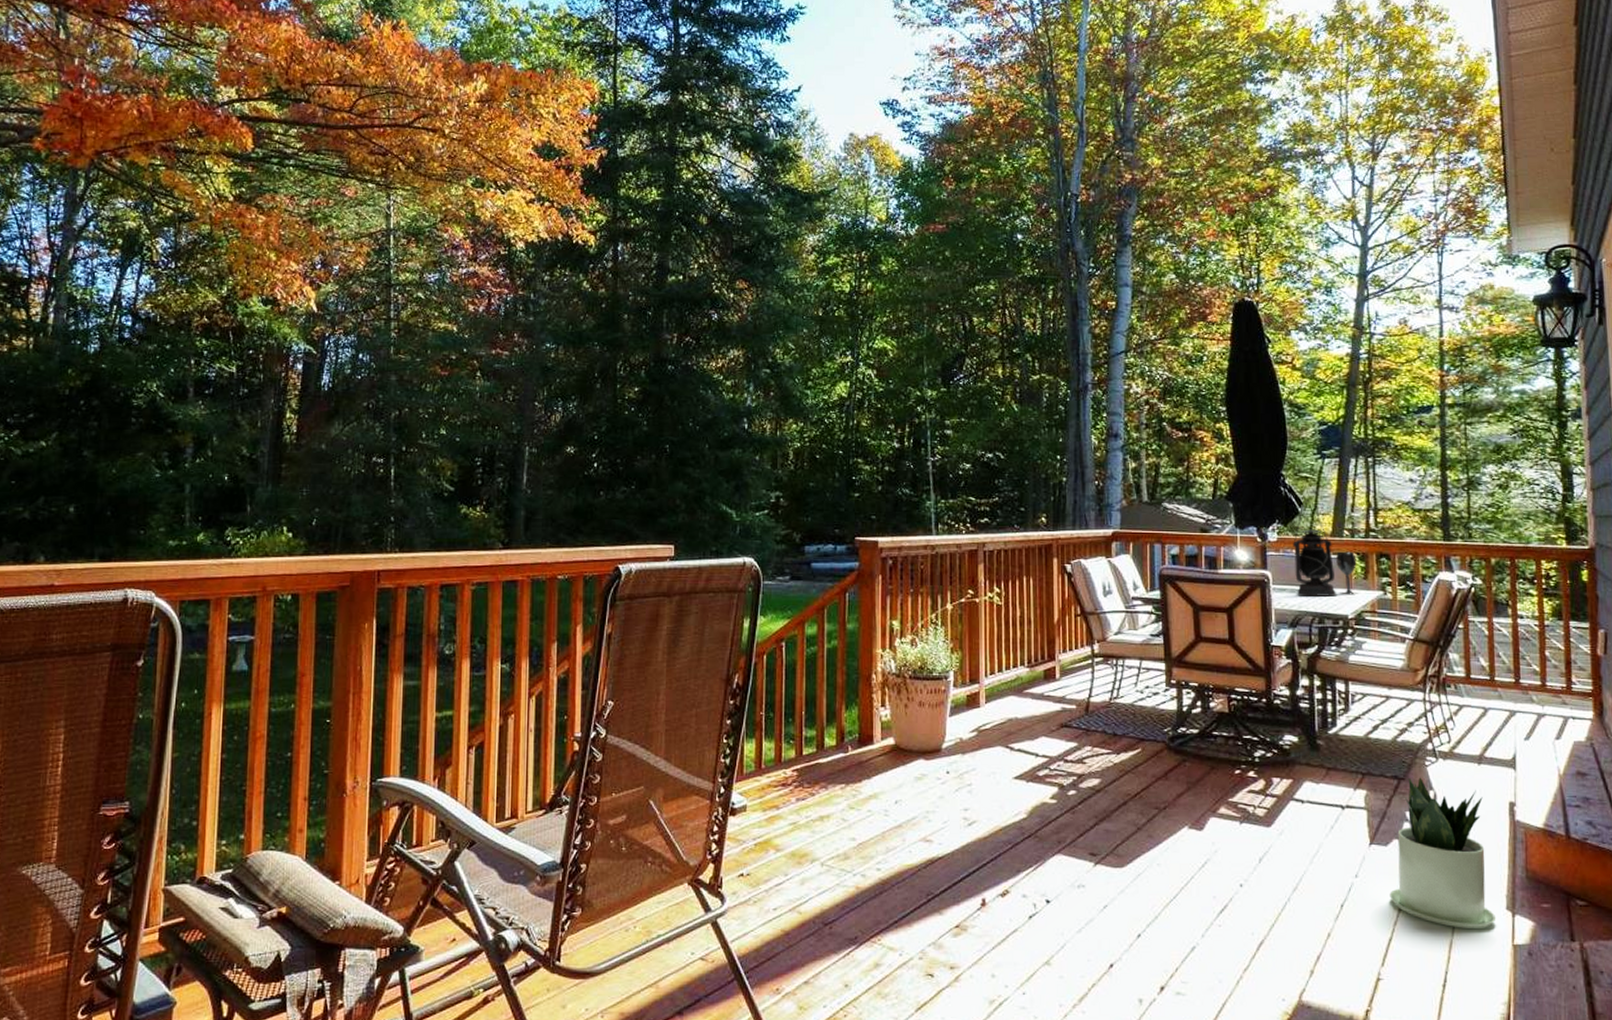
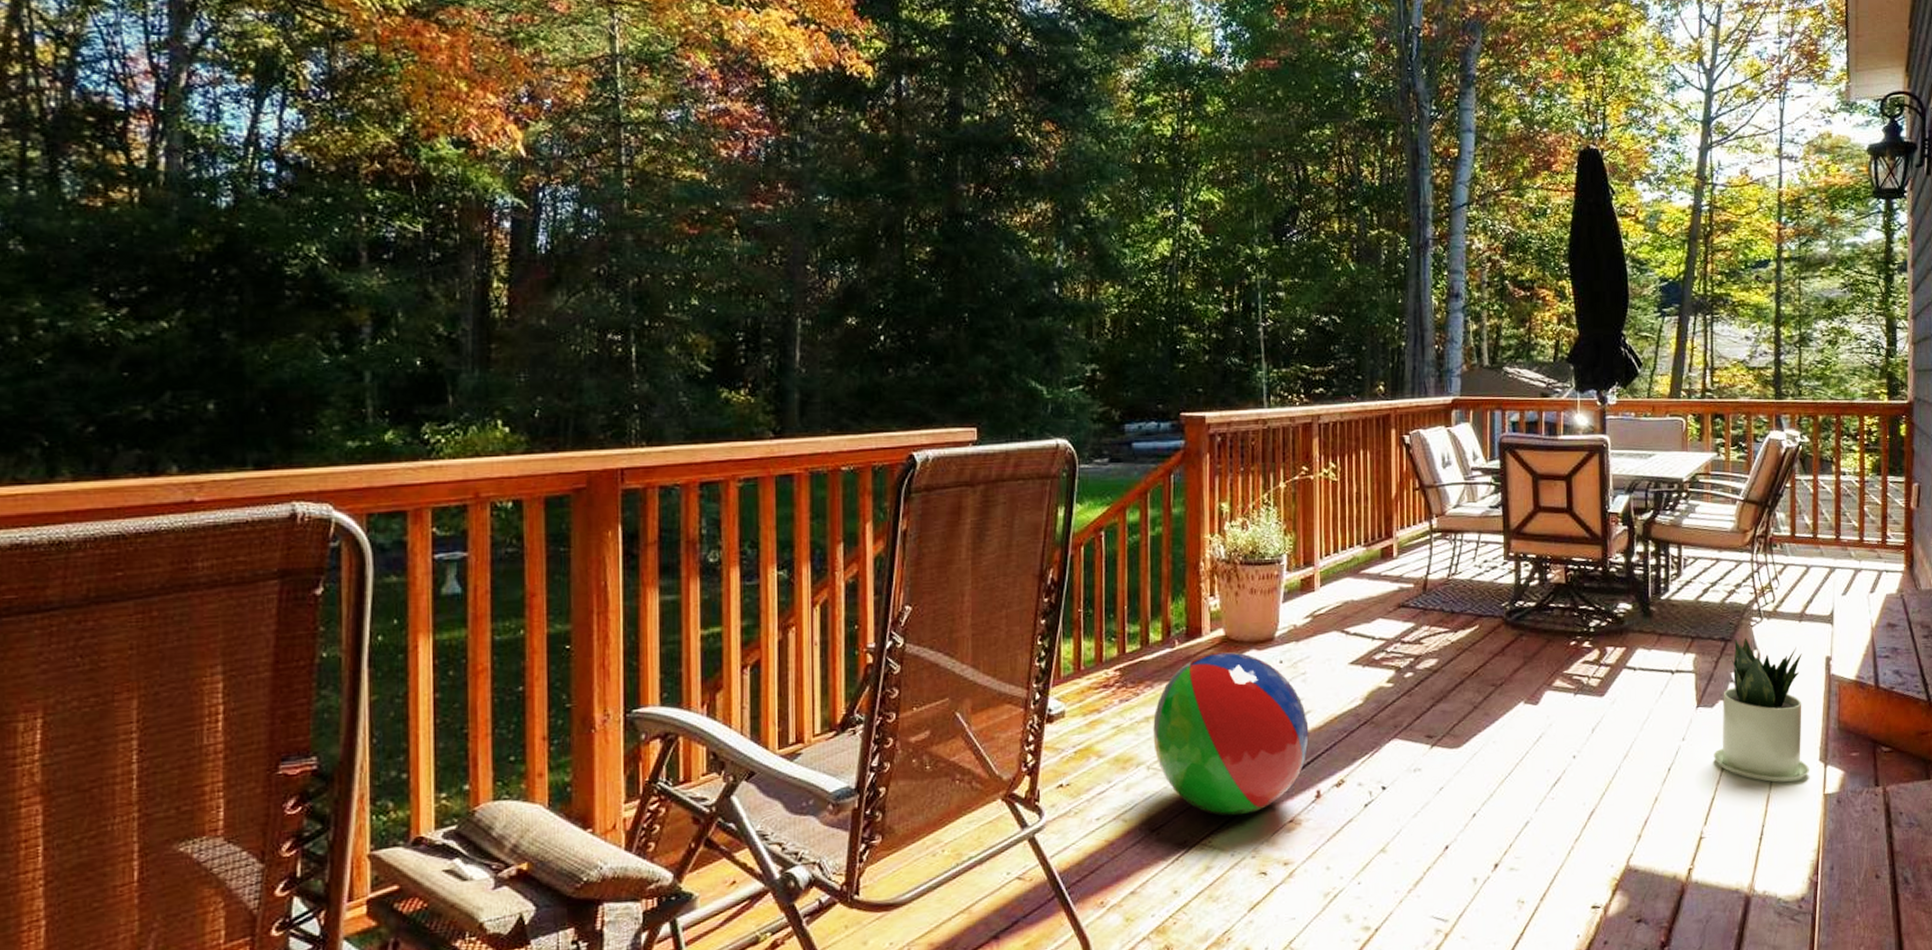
beach ball: none [827,759,975,917] -> present [1153,651,1309,816]
lantern: present [1293,499,1337,597] -> none [1632,360,1673,461]
wine glass: present [1335,551,1359,594] -> none [1672,413,1694,457]

